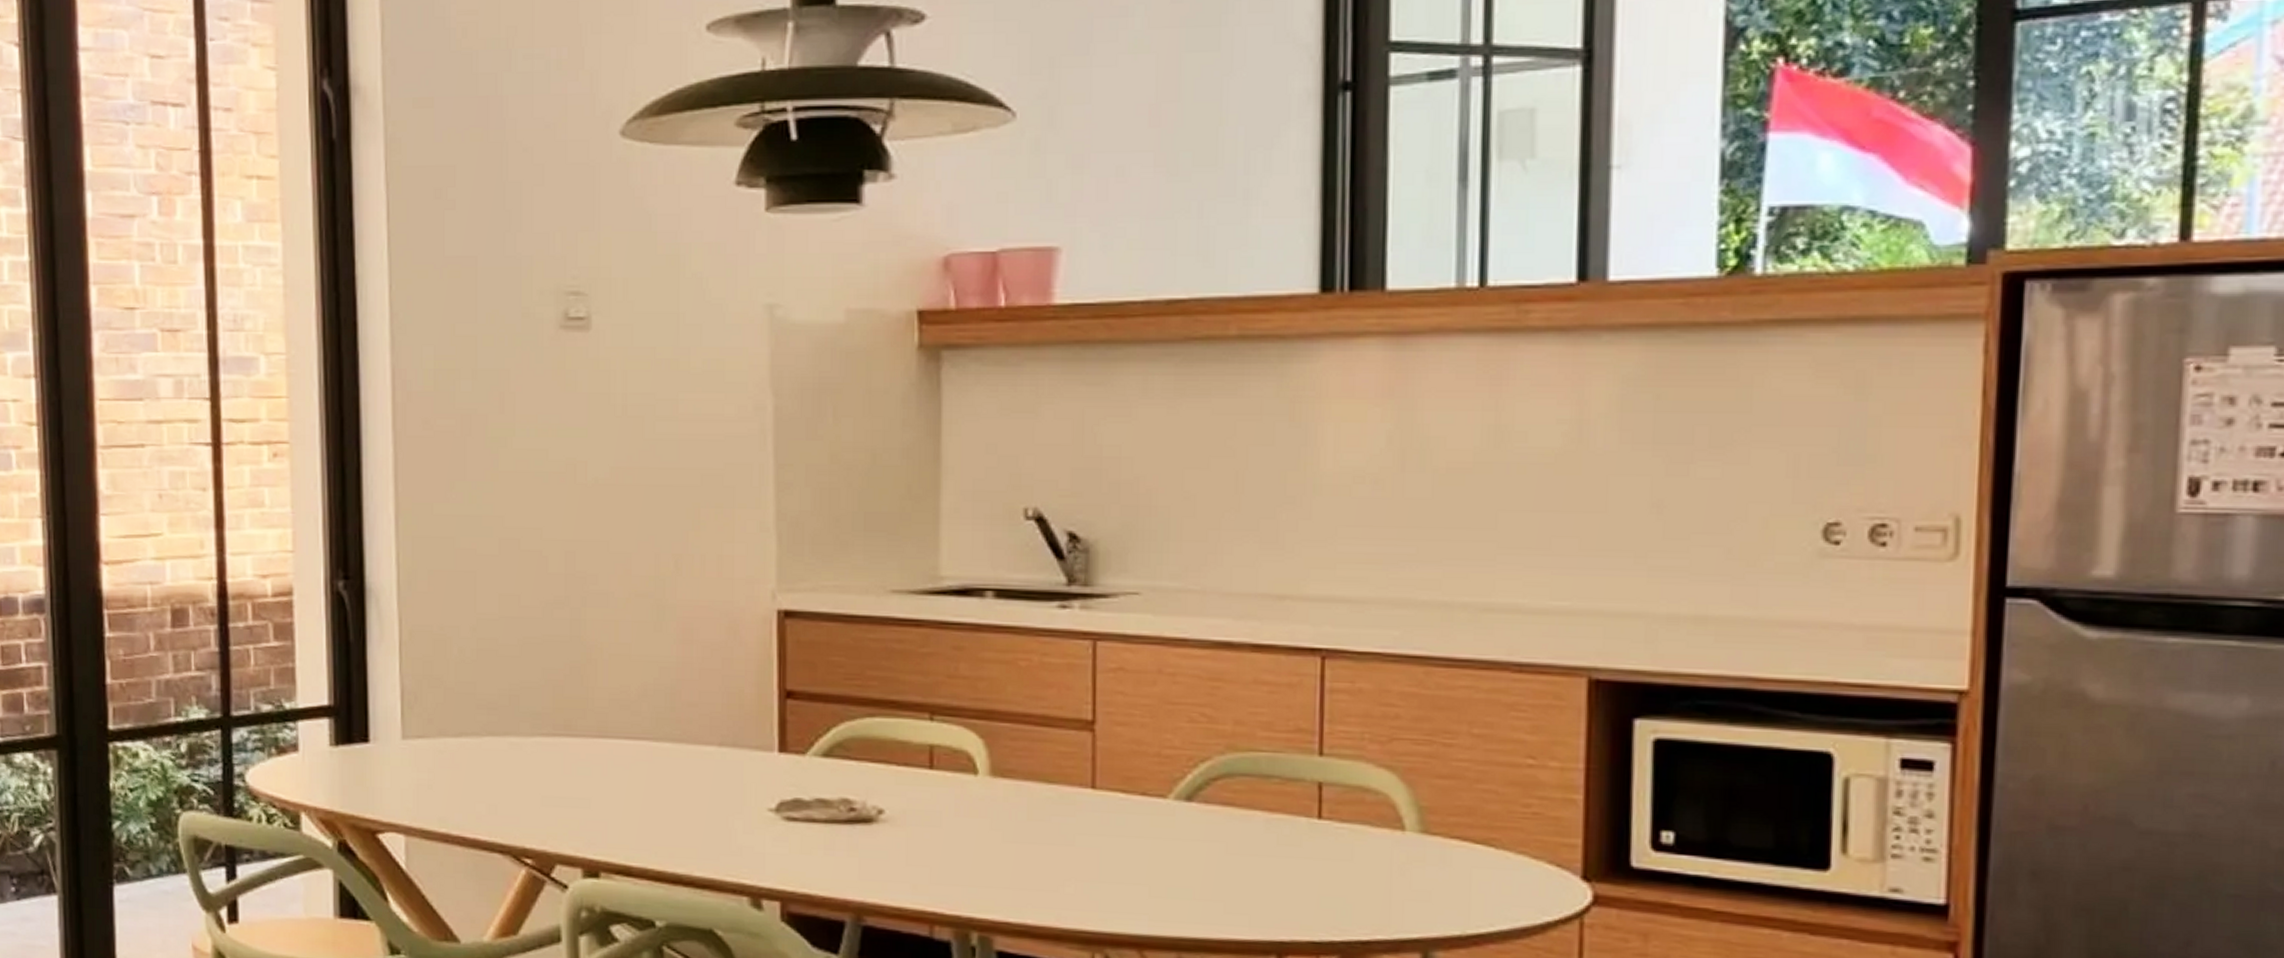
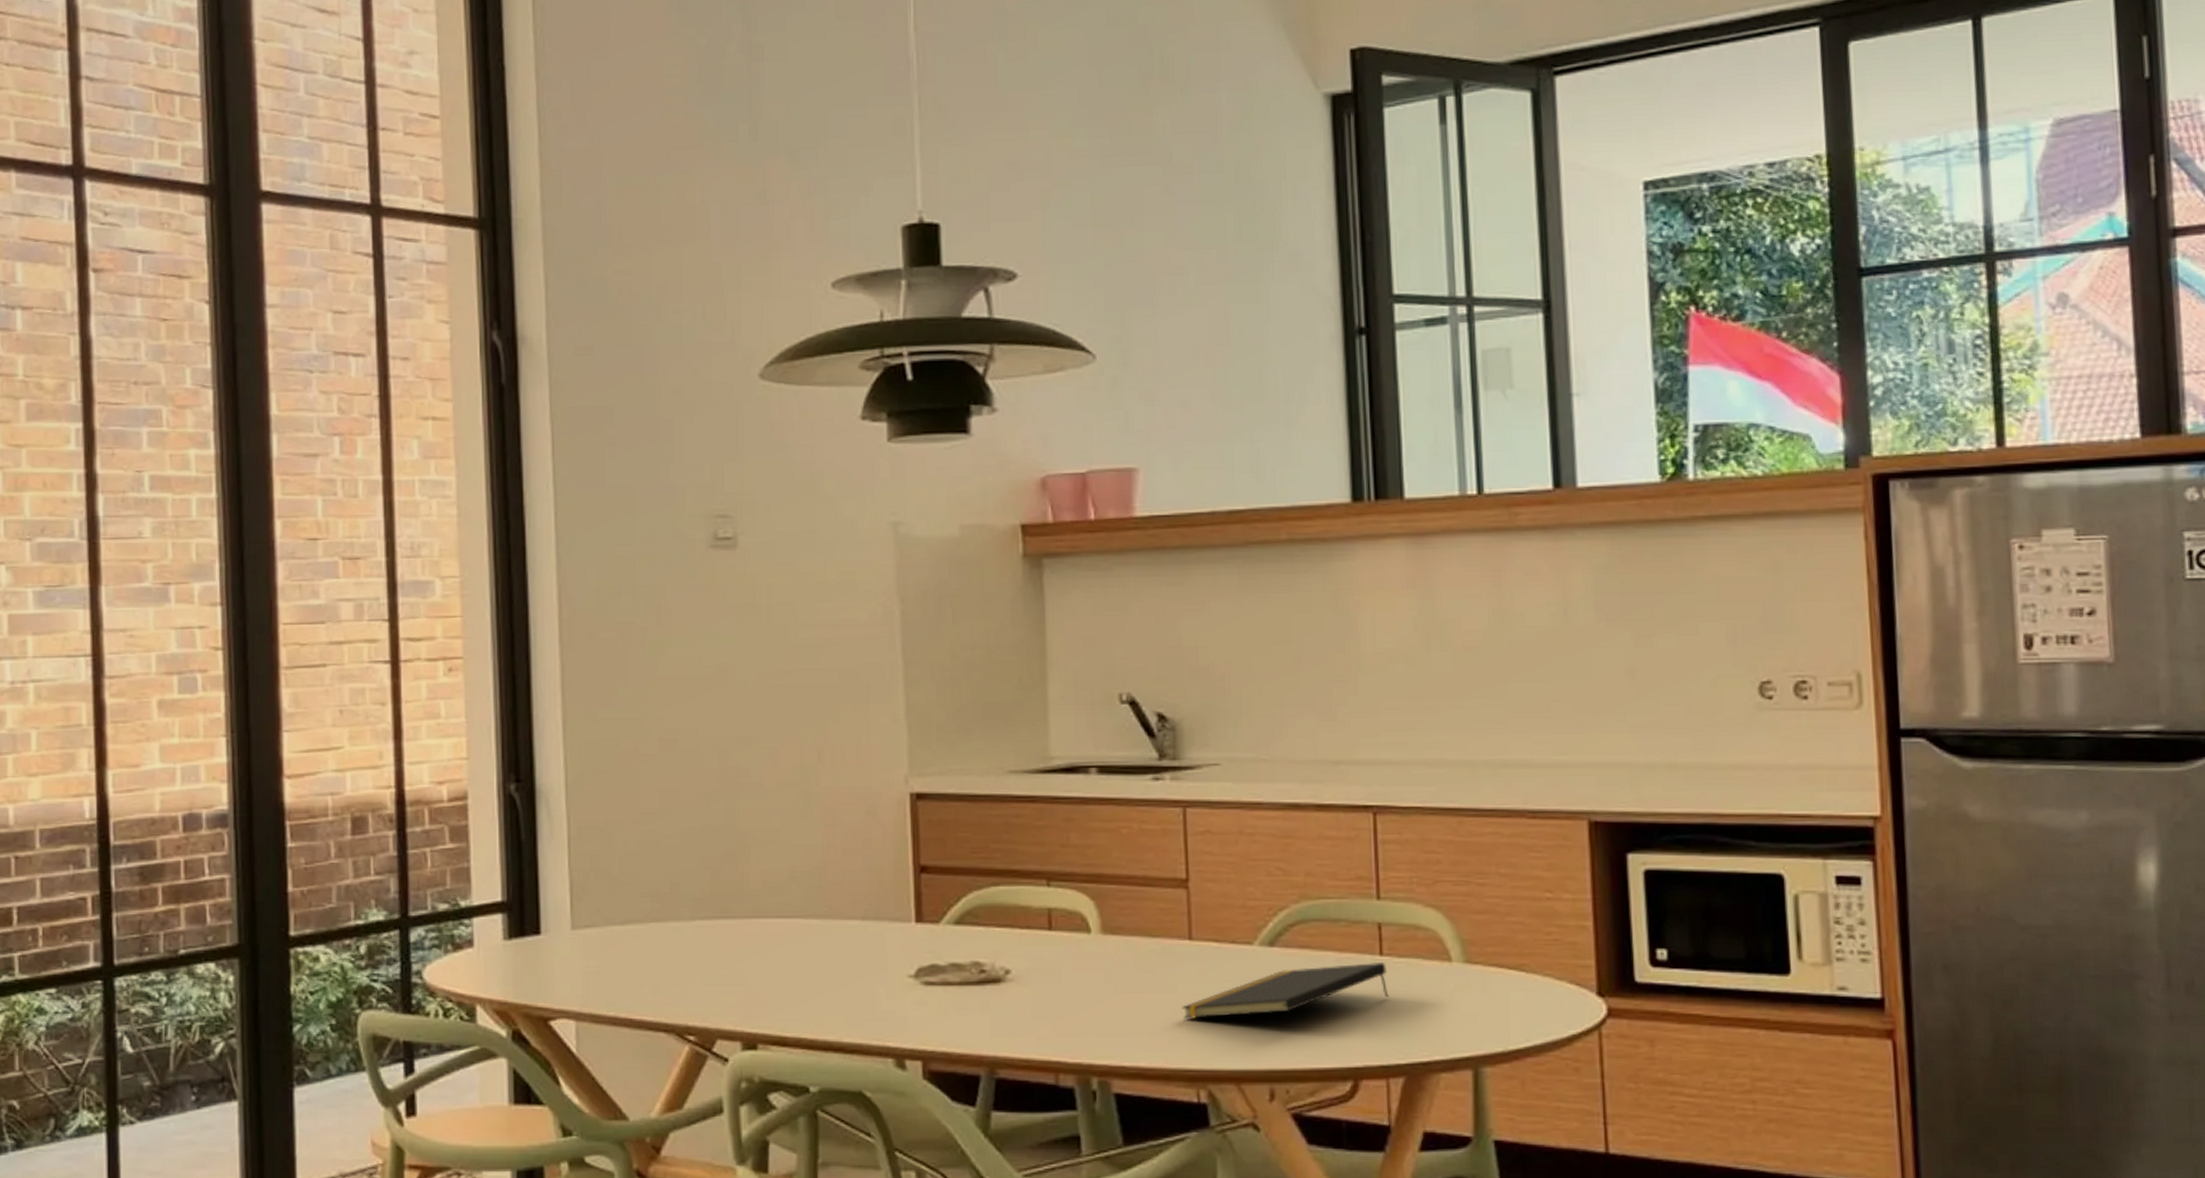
notepad: none [1079,826,1326,876] -> present [1182,963,1389,1019]

